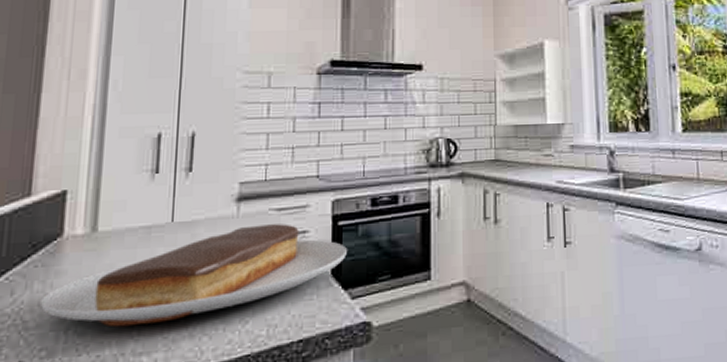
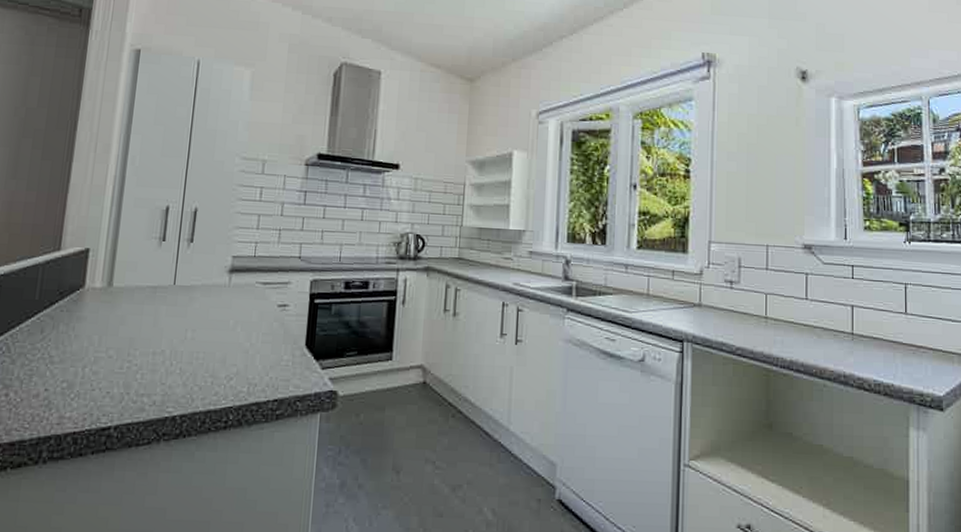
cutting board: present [41,224,347,328] -> none [64,295,321,371]

